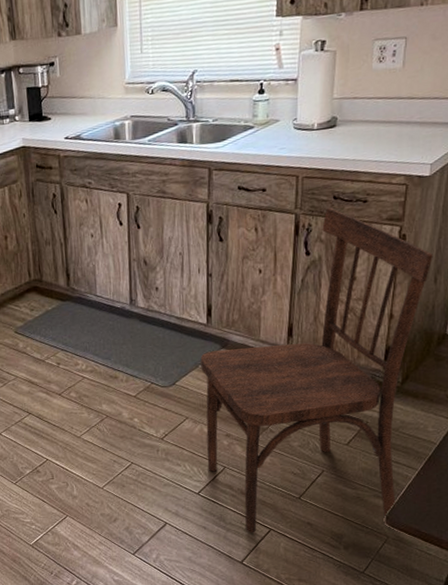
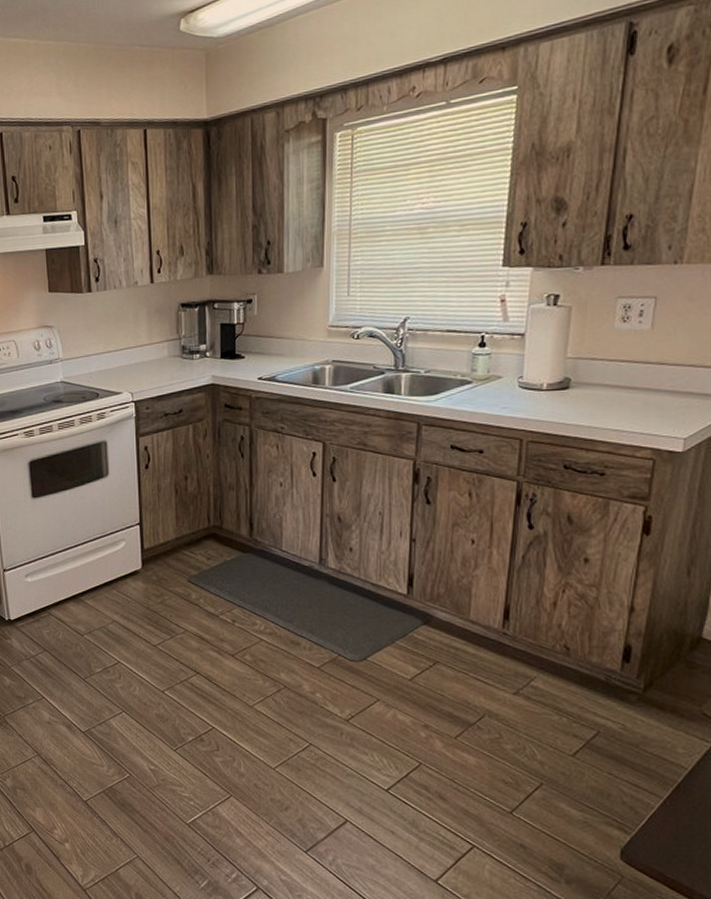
dining chair: present [200,207,433,533] -> none [397,478,686,852]

